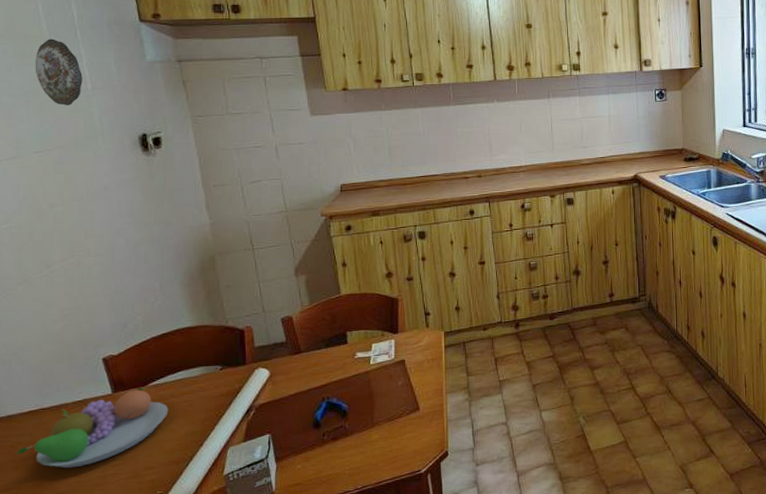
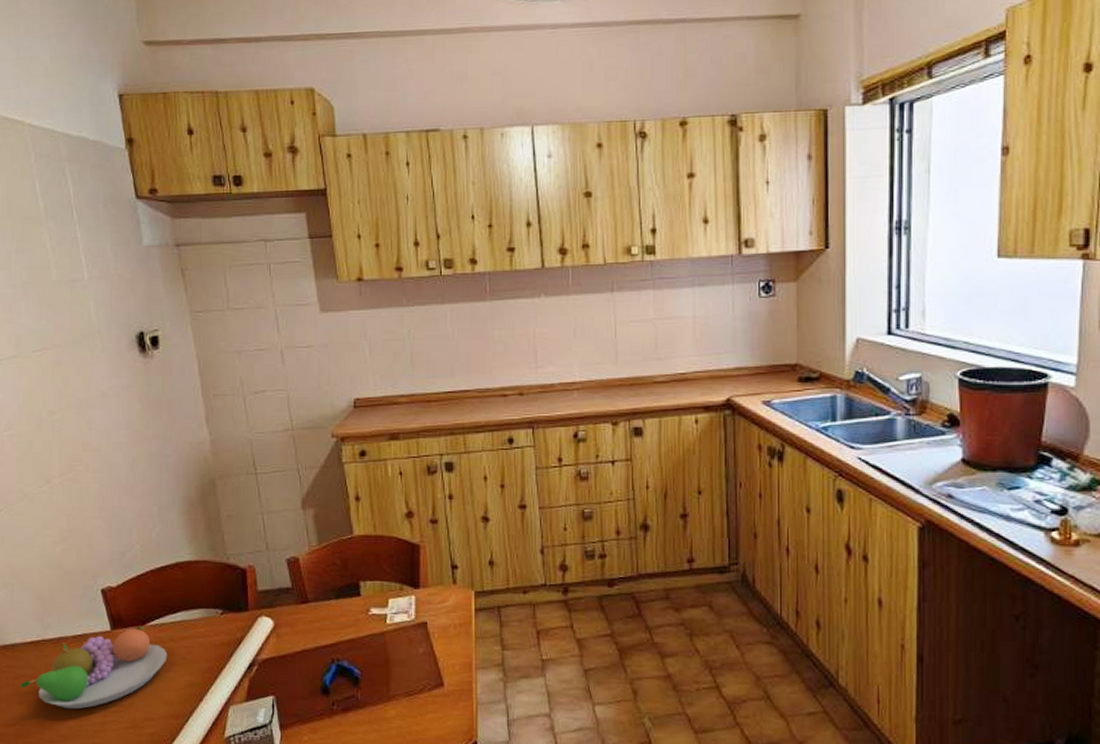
decorative plate: present [35,39,83,105] -> none [32,220,79,298]

